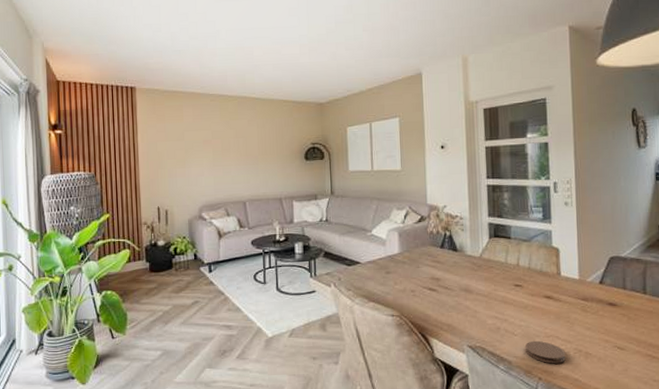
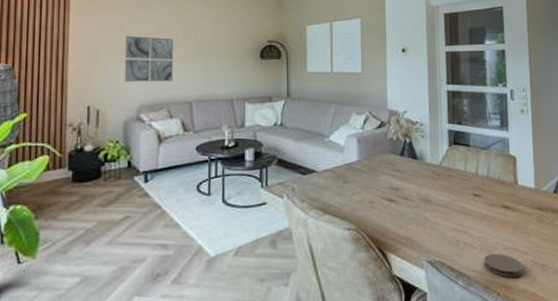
wall art: none [185,143,228,185] -> present [124,35,174,82]

